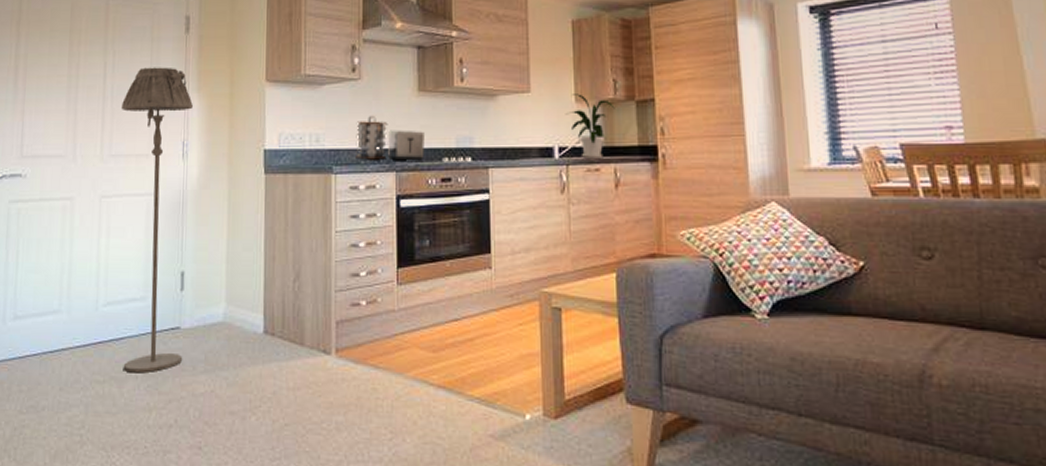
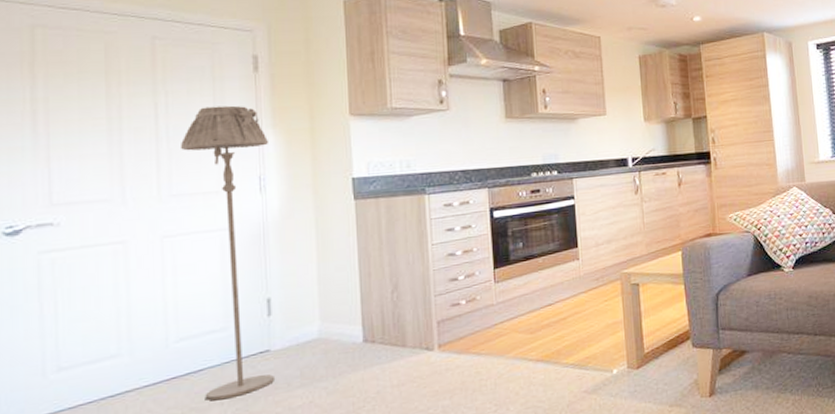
spice rack: present [355,116,387,160] -> none [448,142,477,180]
toaster: present [388,130,424,161] -> none [479,152,514,179]
house plant: present [565,94,615,159] -> none [636,114,676,166]

